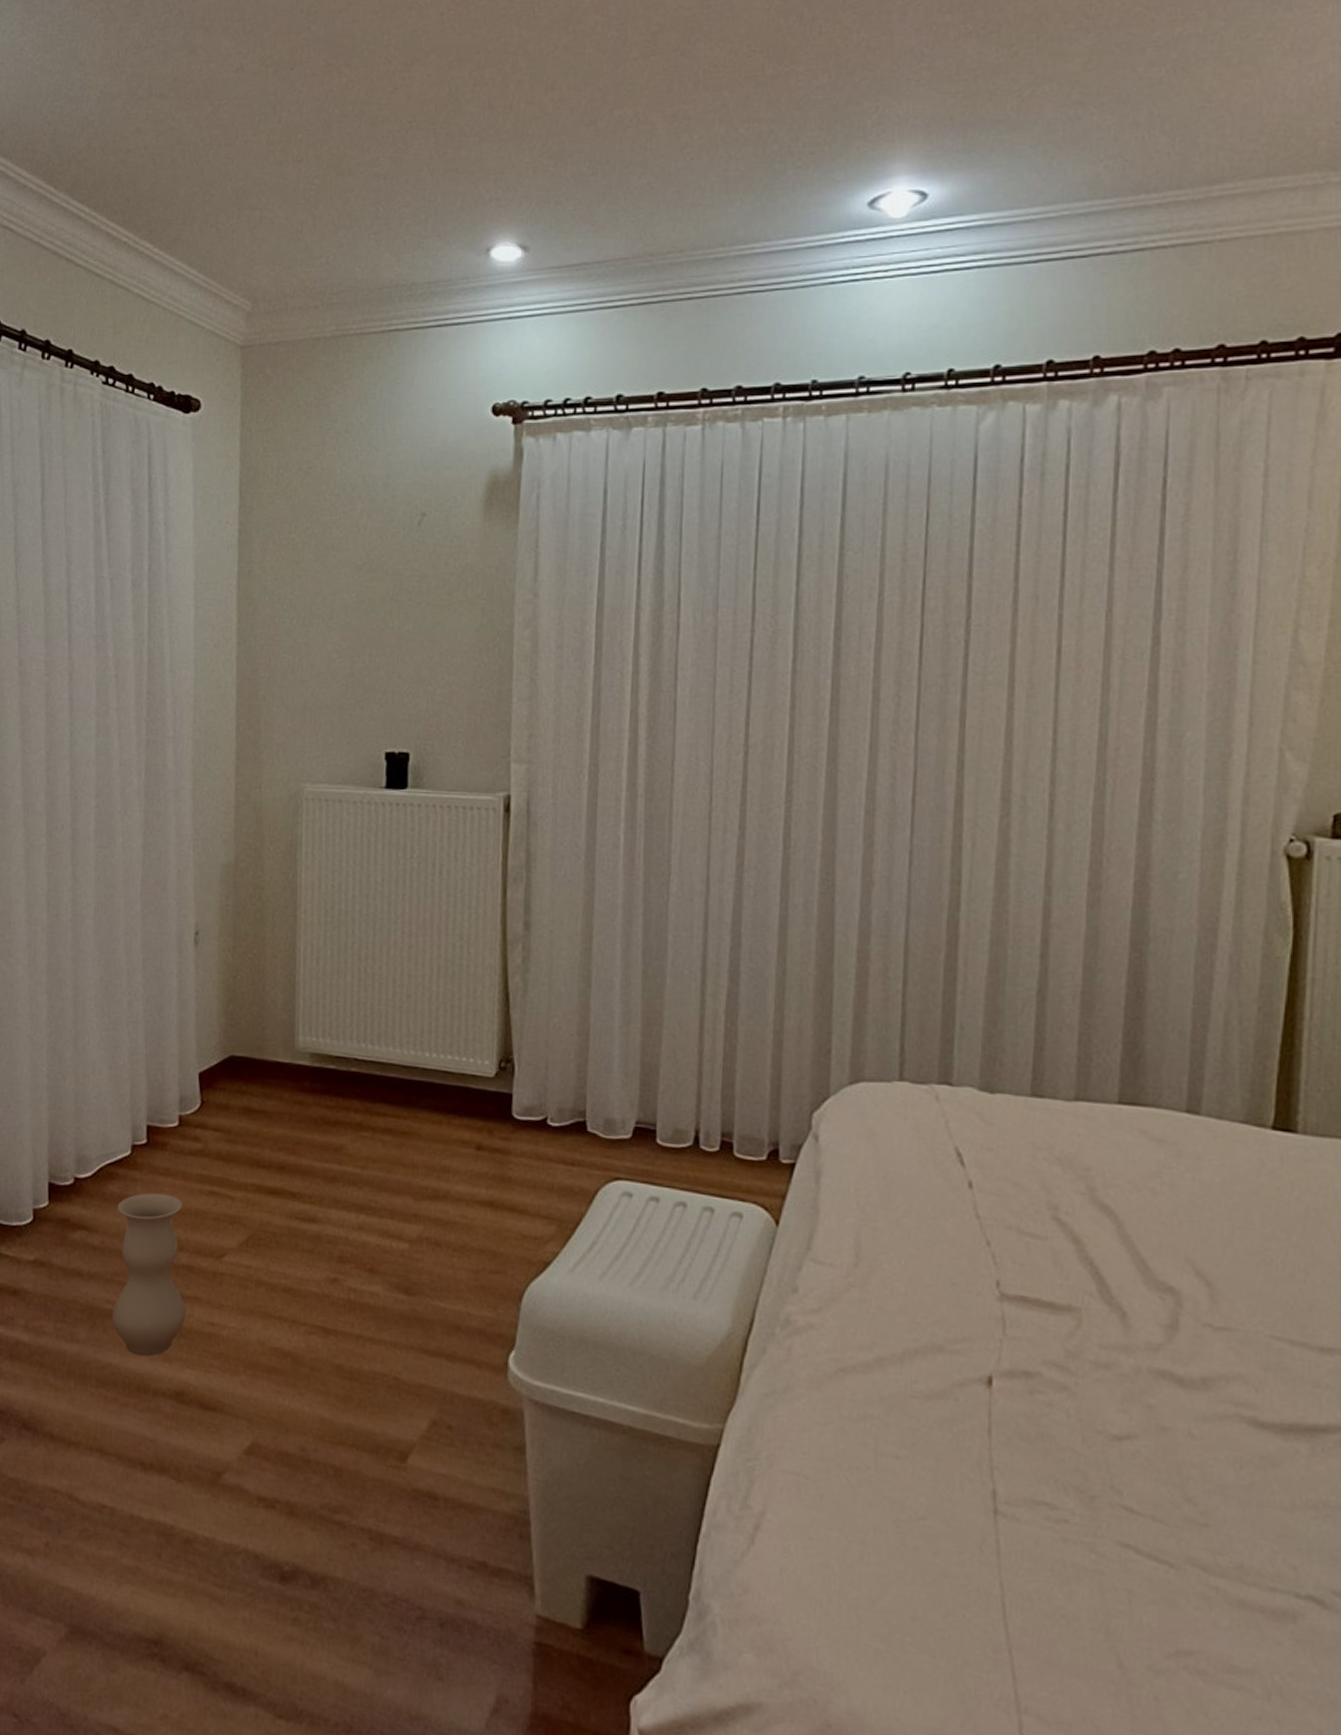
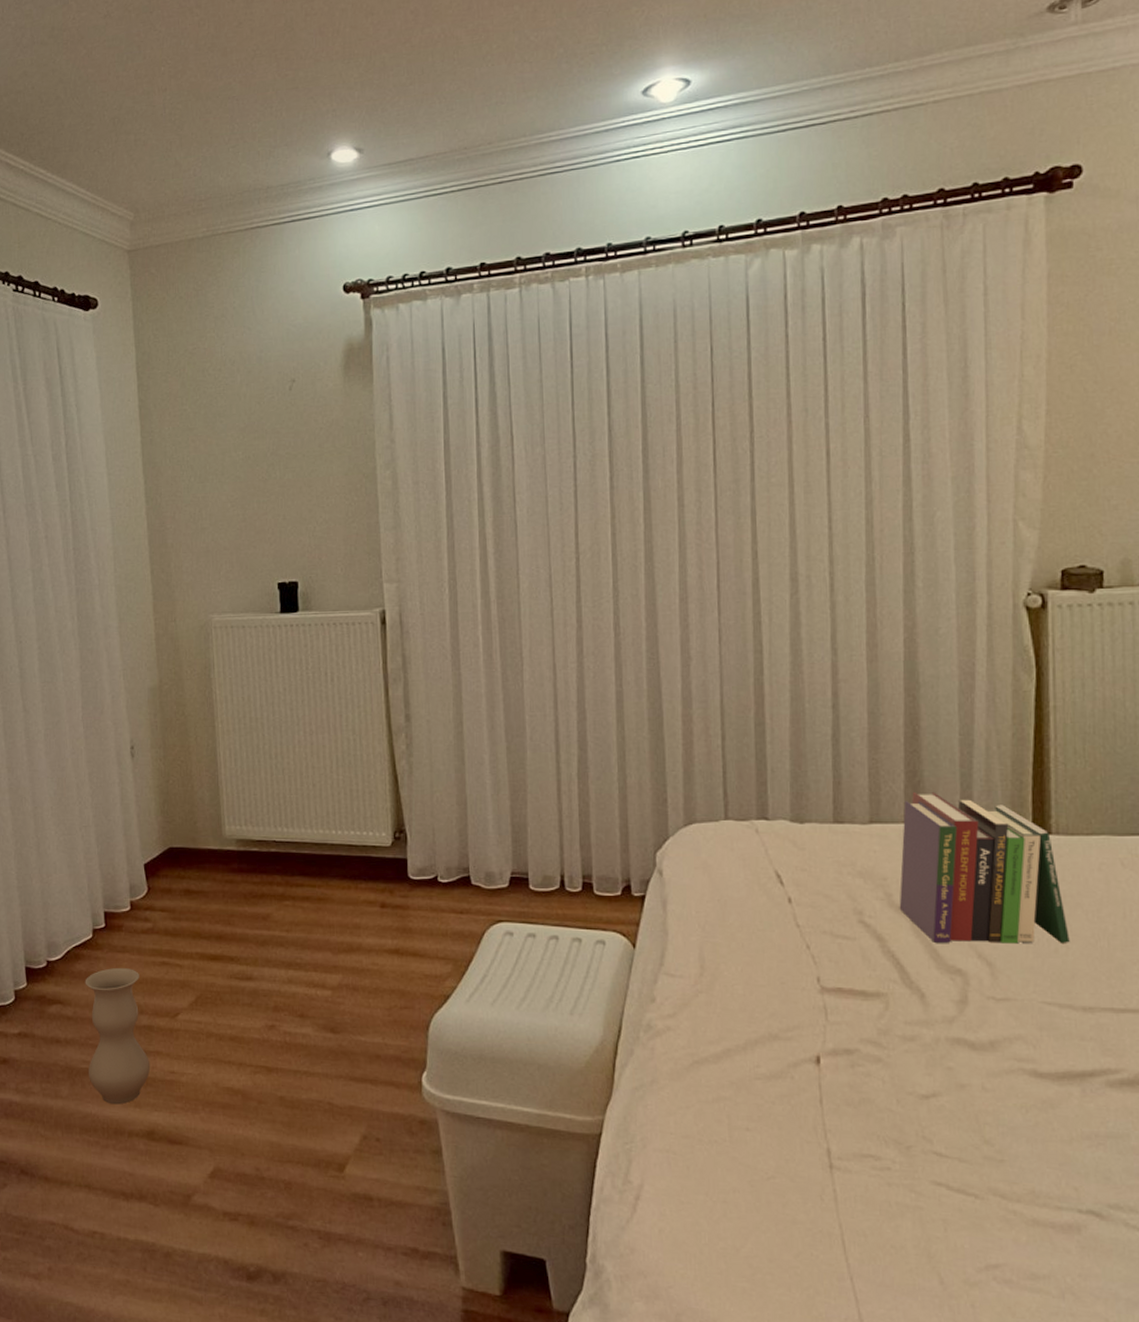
books: none [1103,1066,1310,1269] -> present [899,791,1070,944]

